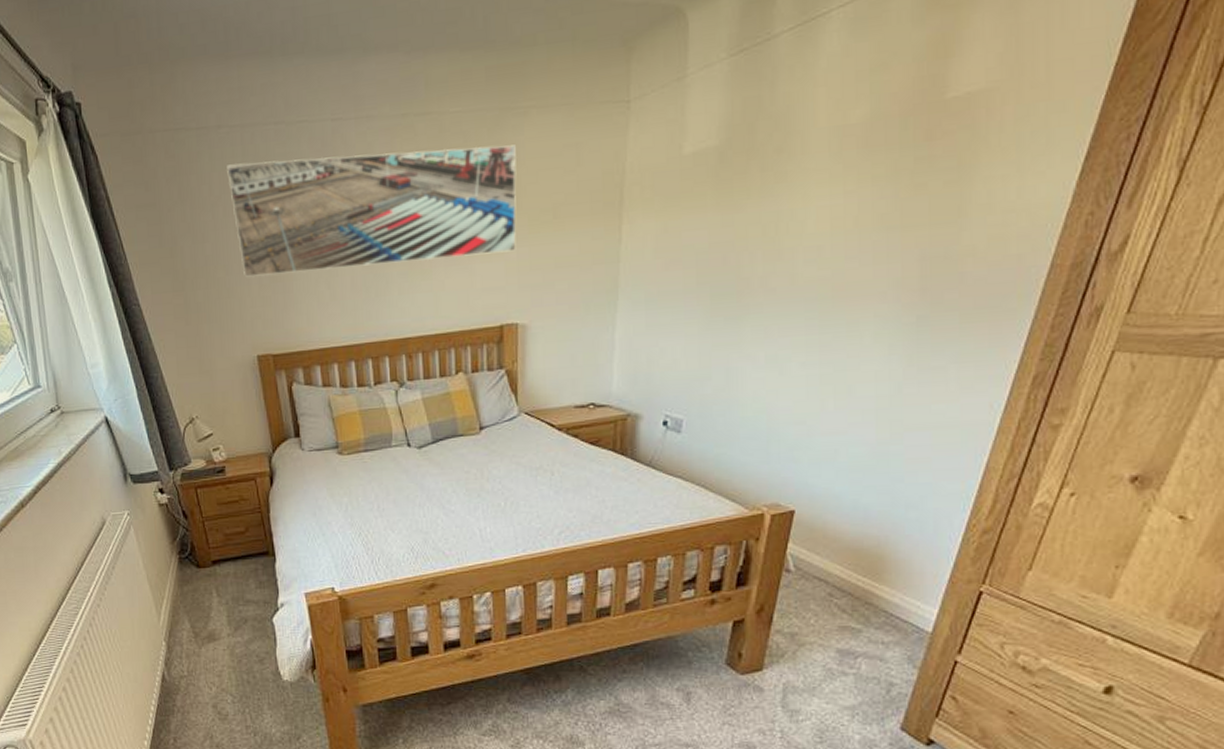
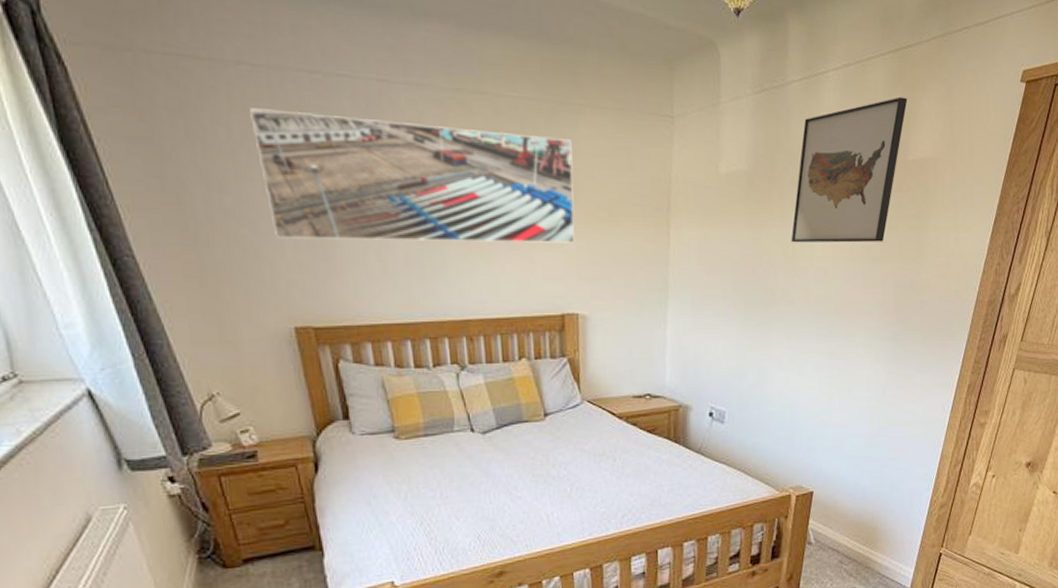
wall art: none [773,20,948,221] -> present [791,97,908,243]

